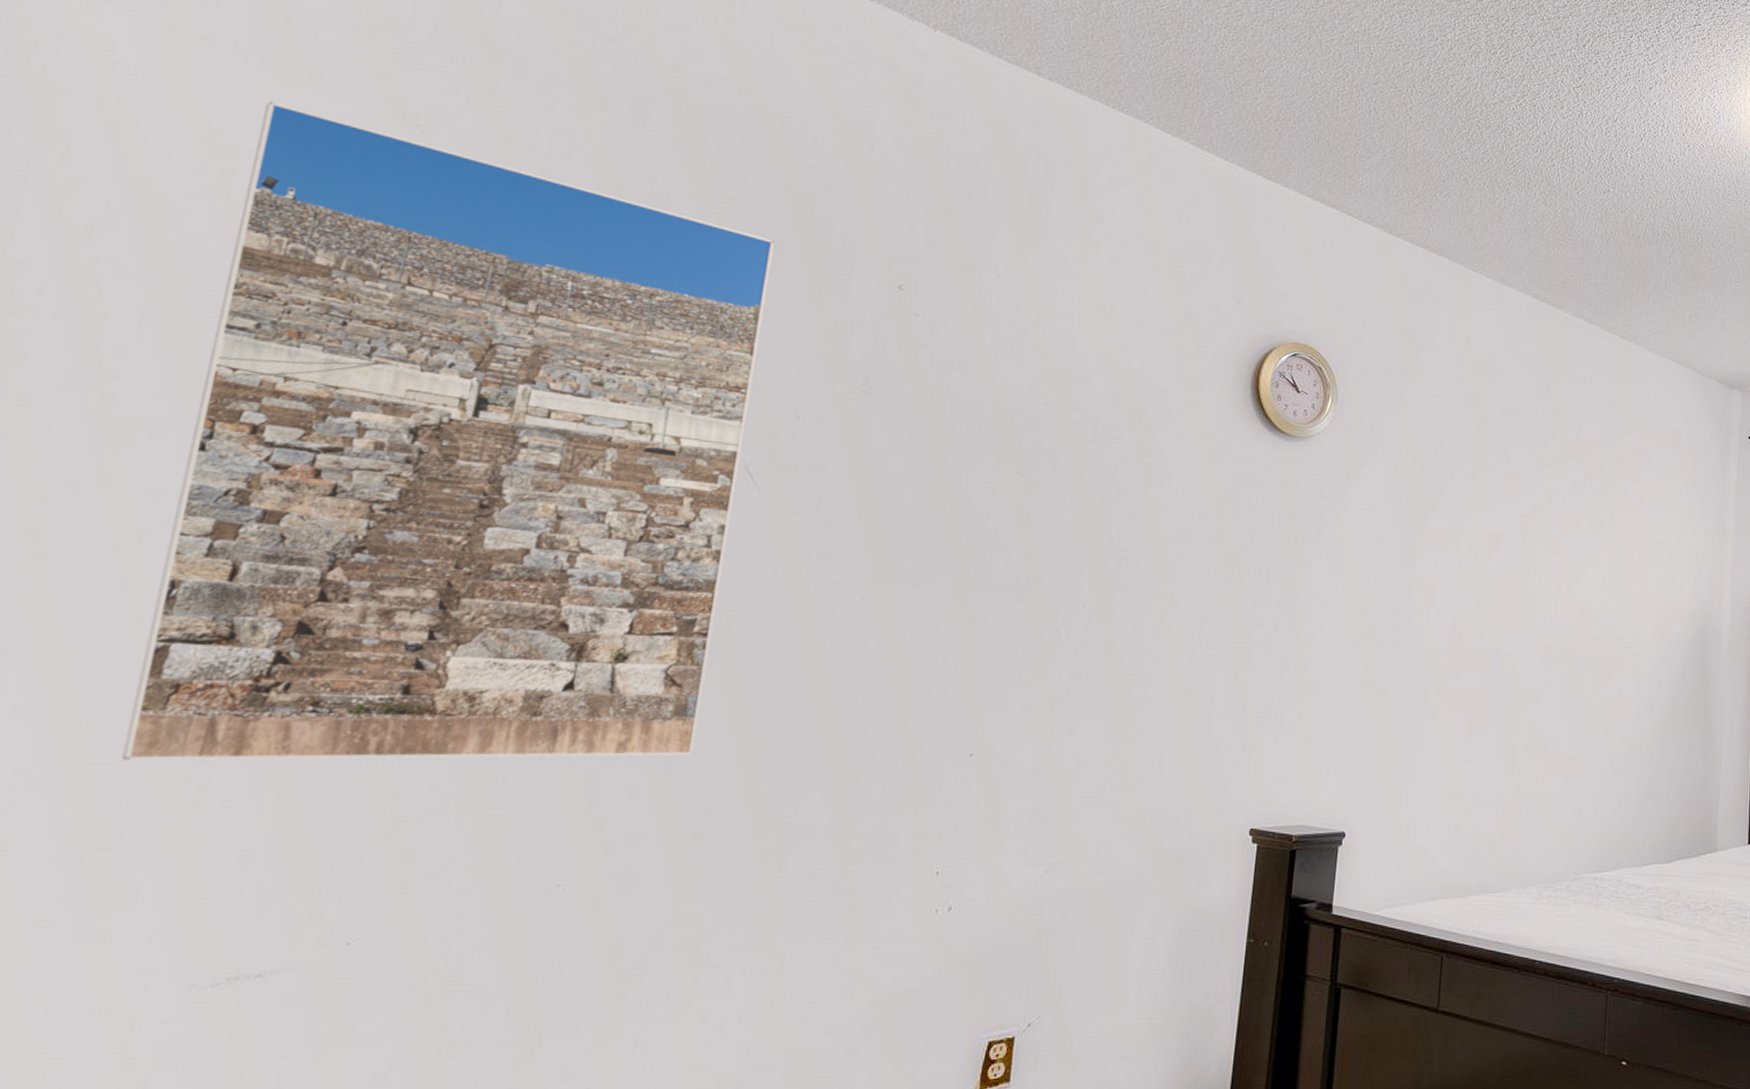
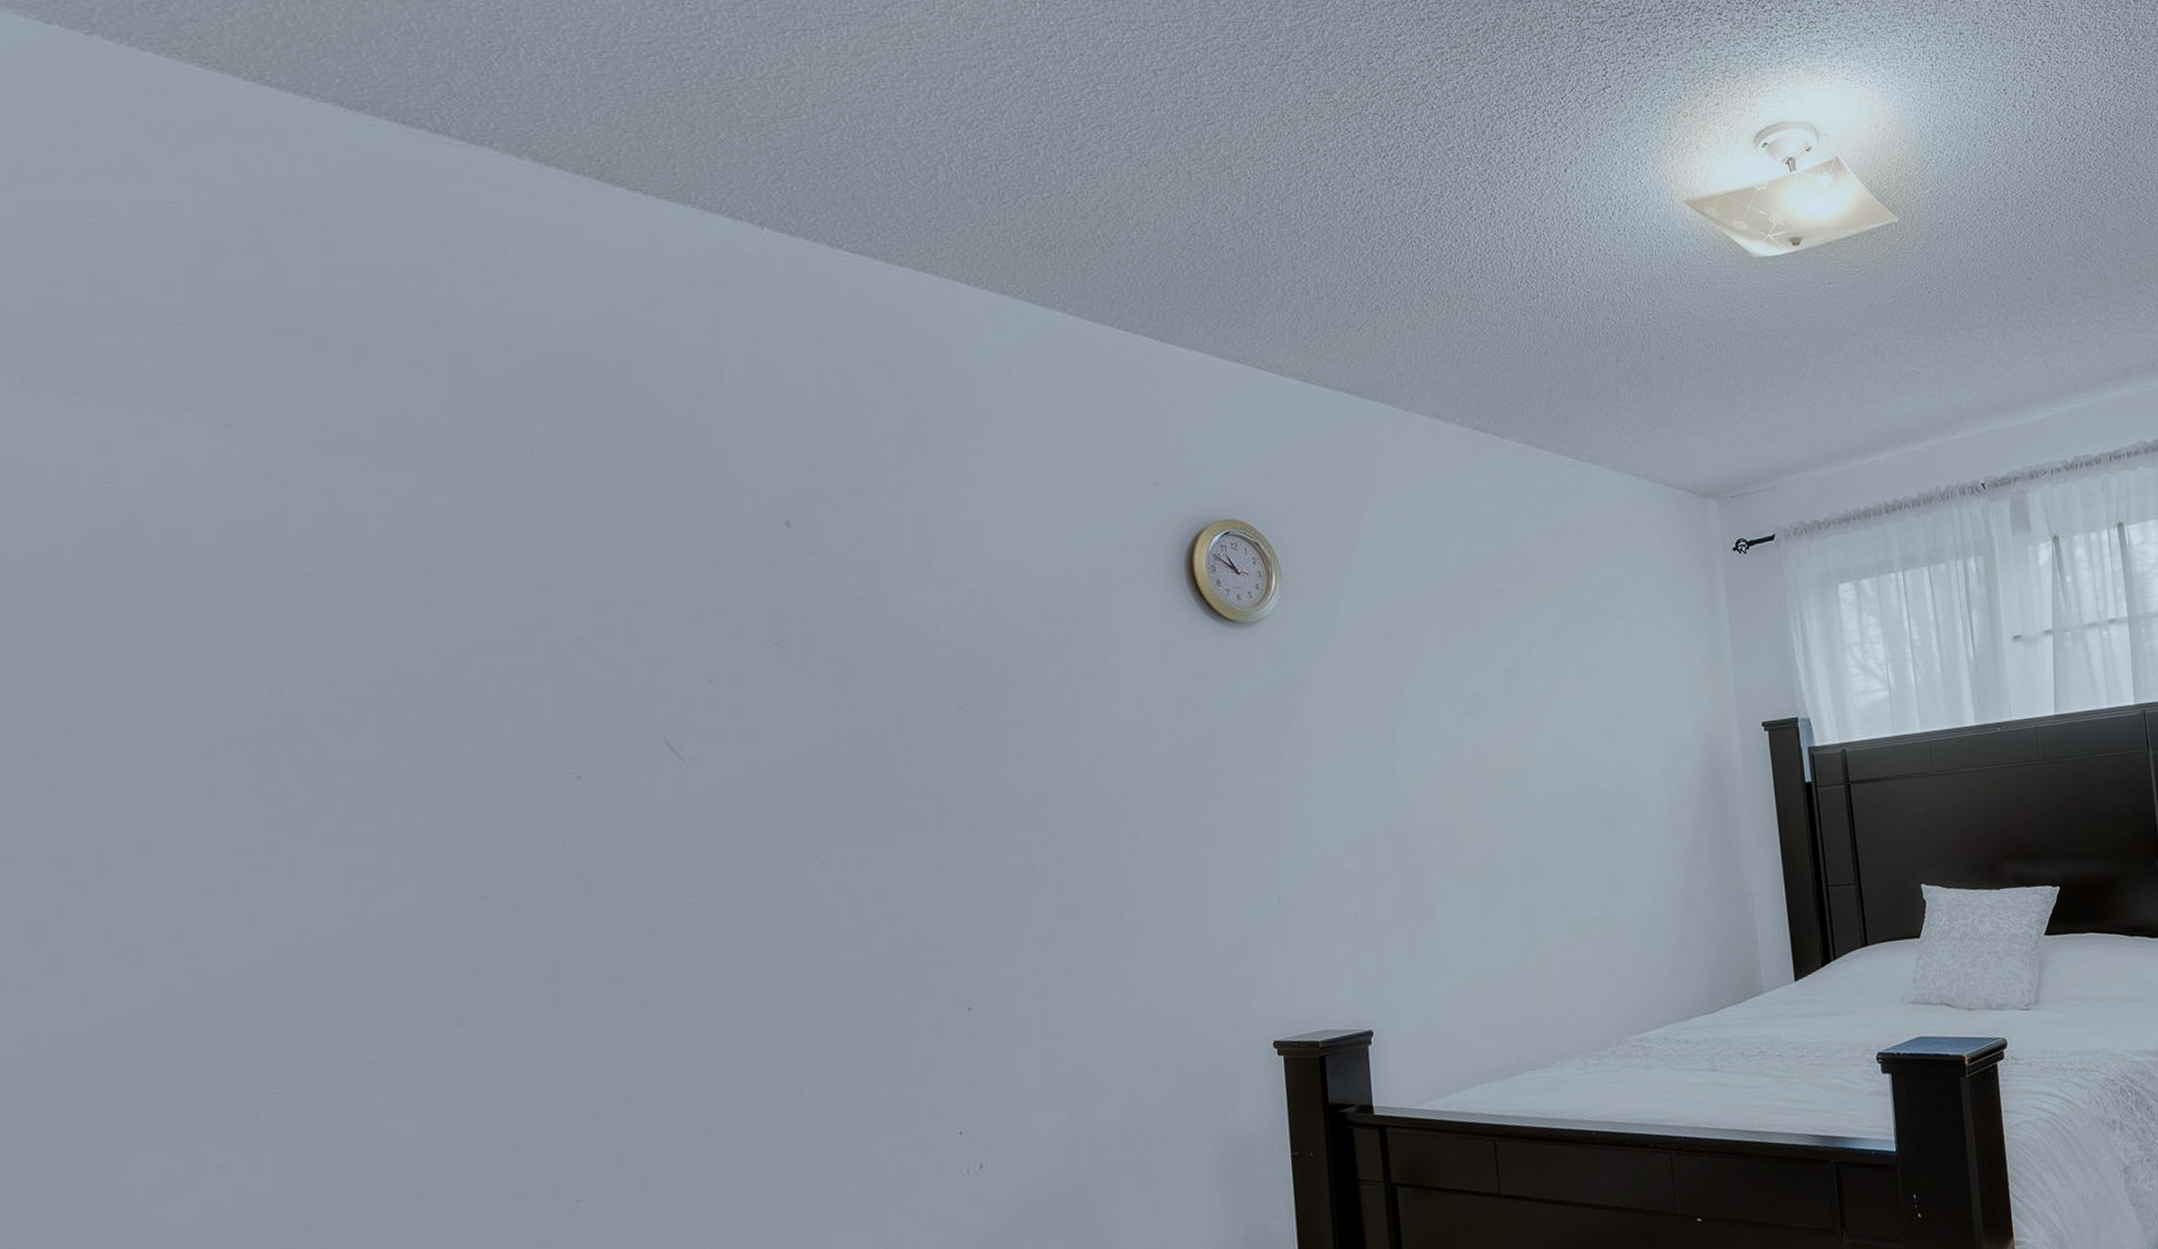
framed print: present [121,100,775,761] -> none [58,421,684,1141]

